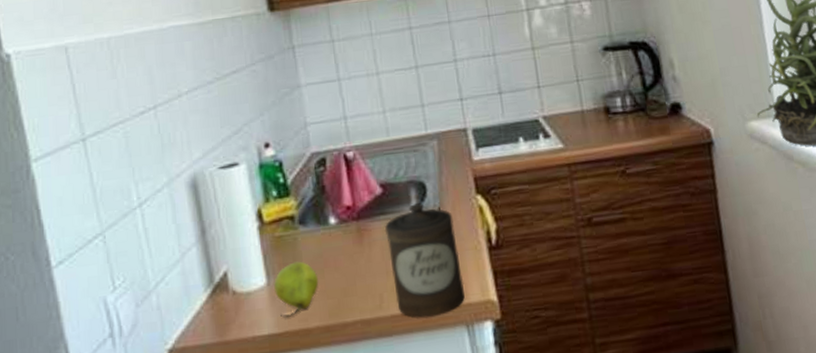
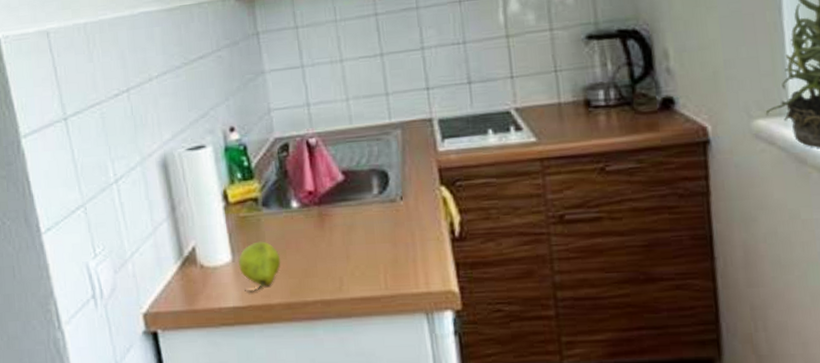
canister: present [384,203,465,317] -> none [345,192,425,302]

